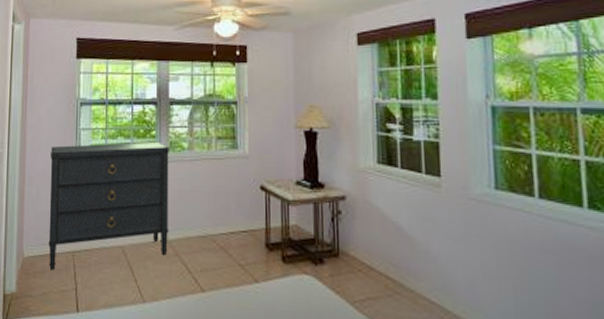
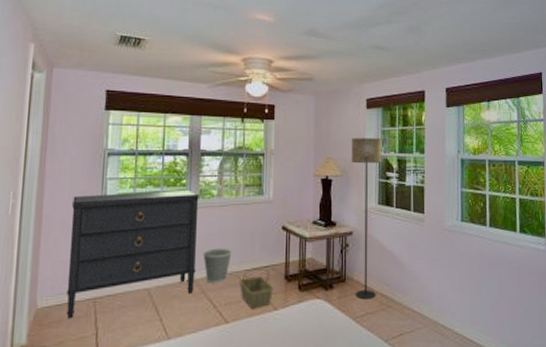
wastebasket: none [175,207,206,246] -> present [203,248,232,284]
basket: none [214,232,254,279] -> present [238,267,274,309]
floor lamp: none [339,81,381,281] -> present [351,138,382,300]

